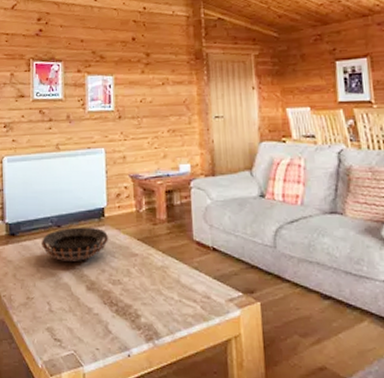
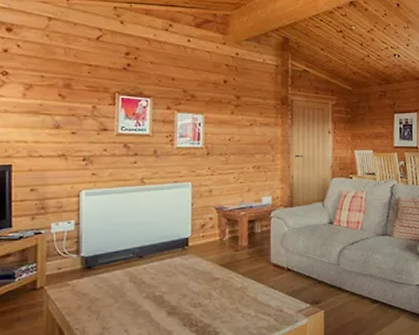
decorative bowl: present [41,227,109,261] -> none [121,256,192,290]

